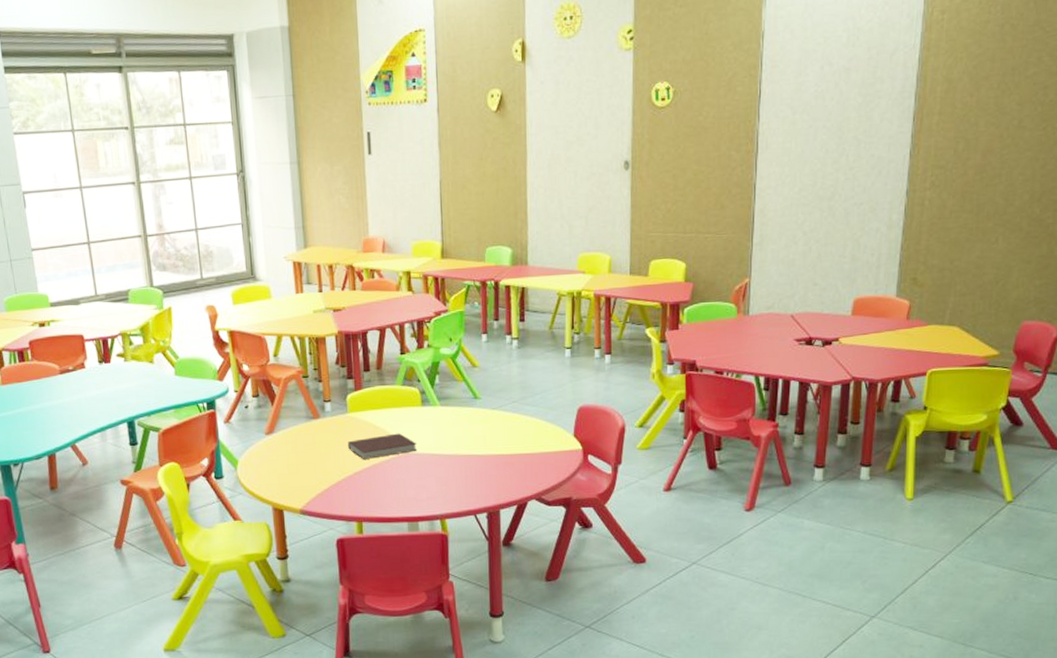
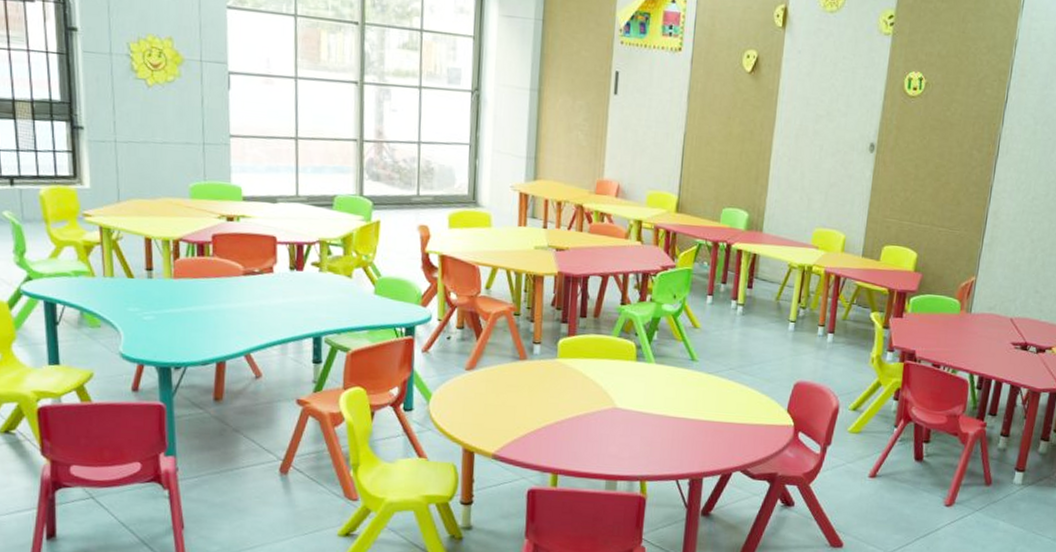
notebook: present [348,433,417,459] -> none [553,386,625,409]

